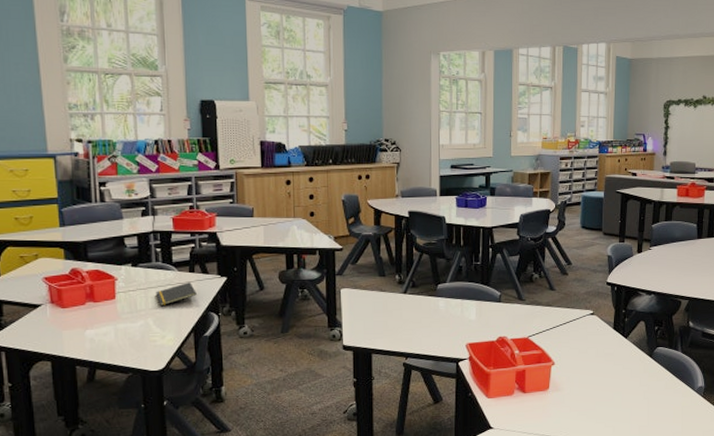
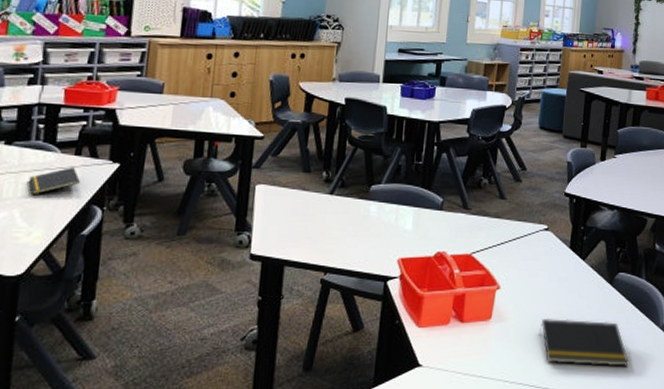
notepad: none [590,386,669,423] -> present [539,318,629,366]

